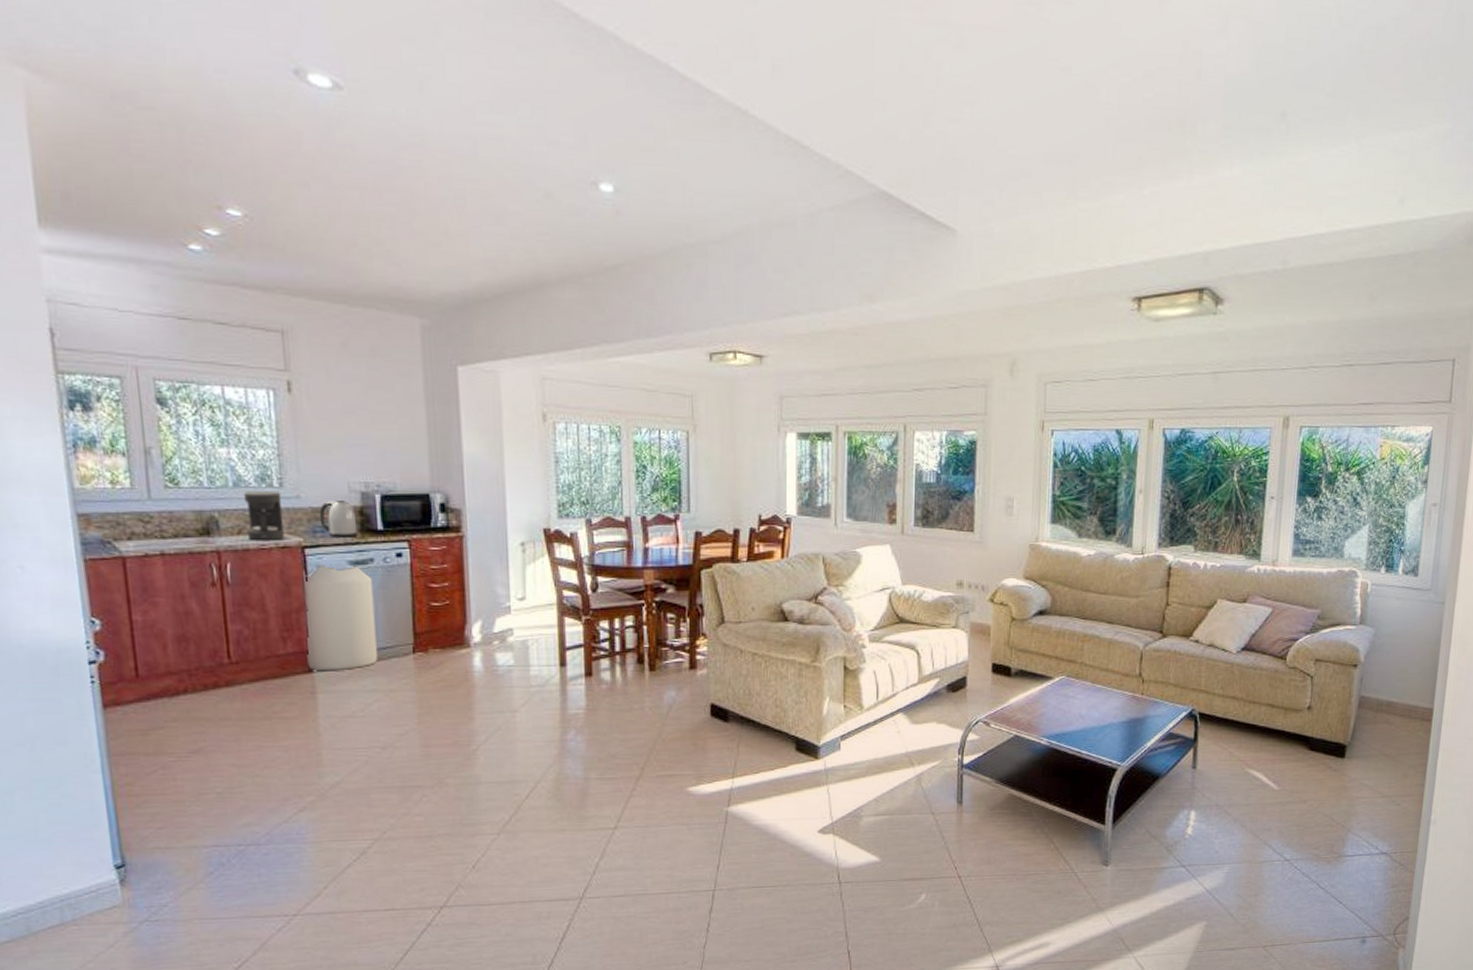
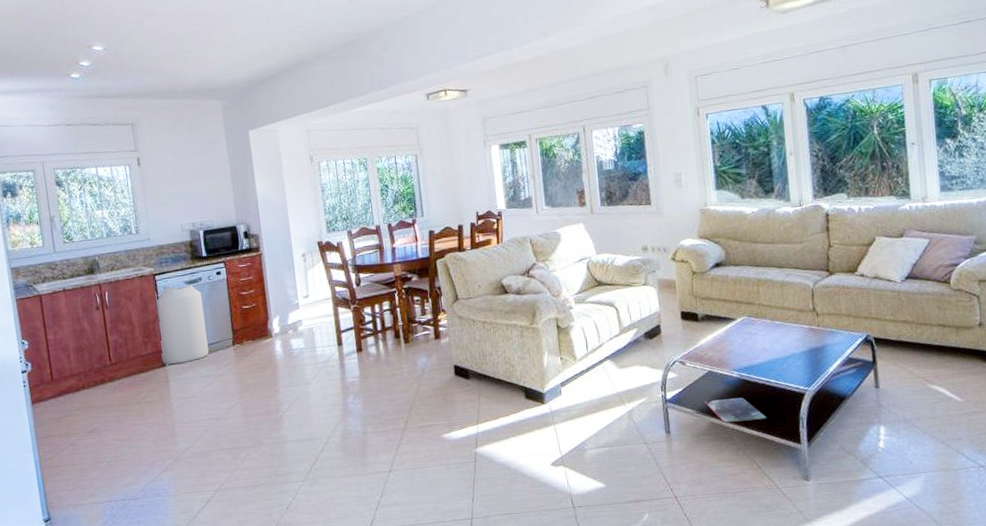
coffee maker: present [243,490,285,542] -> none [113,237,142,275]
kettle: present [319,501,358,538] -> none [163,238,190,266]
magazine: none [1005,768,1072,796] -> present [704,397,766,423]

